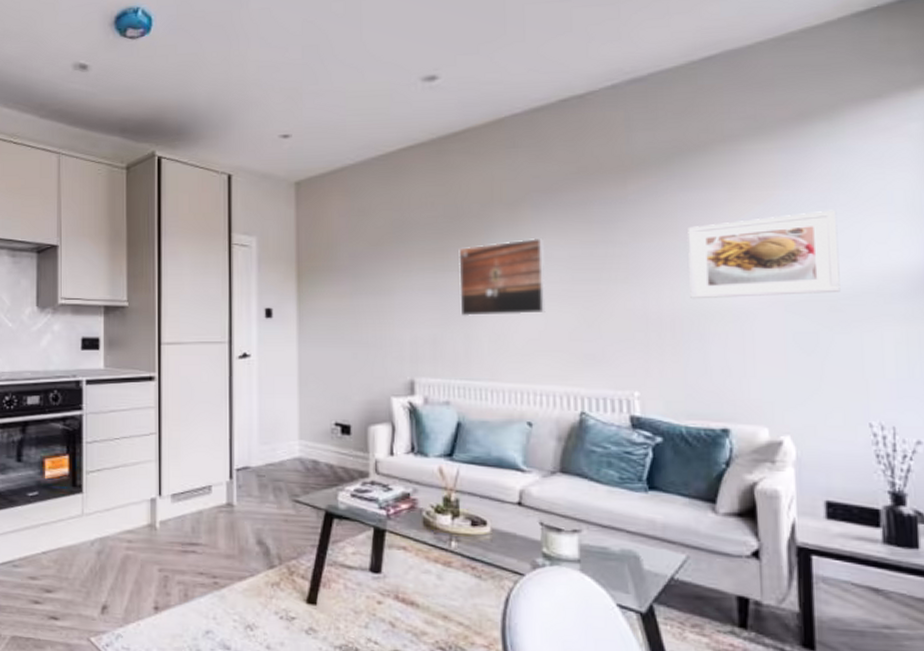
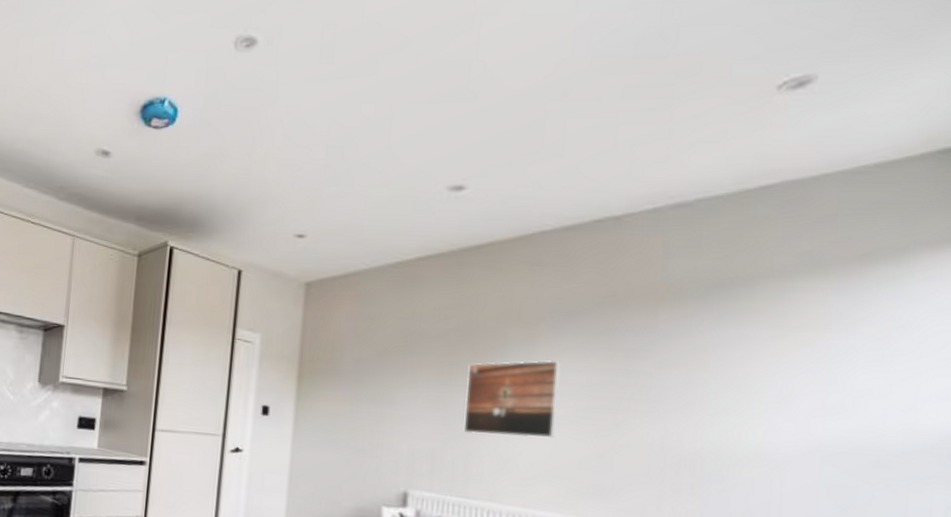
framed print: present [688,209,840,298] -> none [716,359,894,448]

